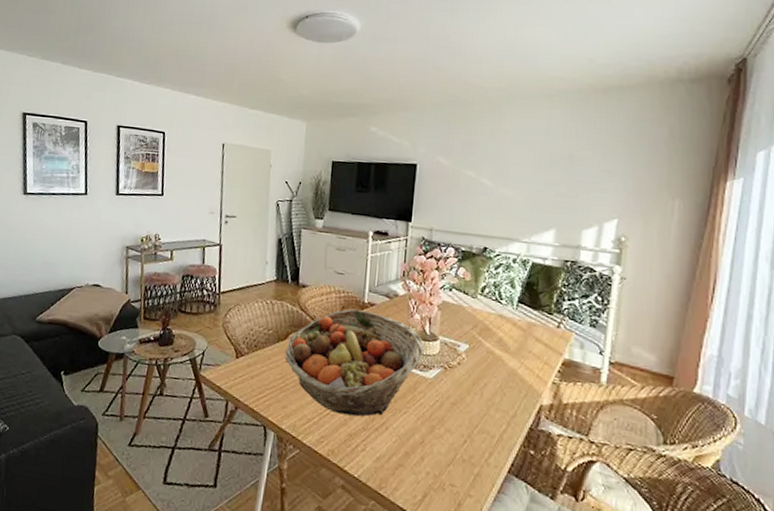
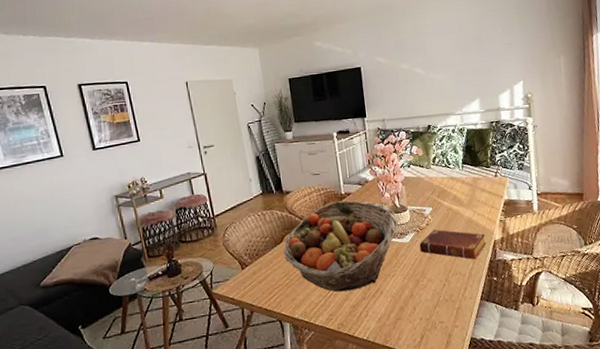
book: none [443,371,530,422] -> present [419,229,487,260]

